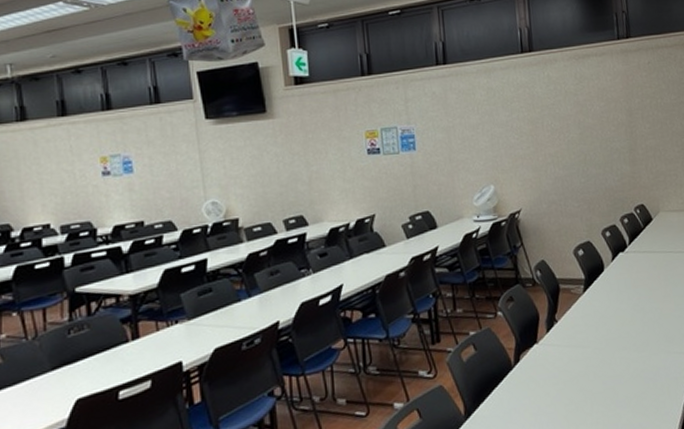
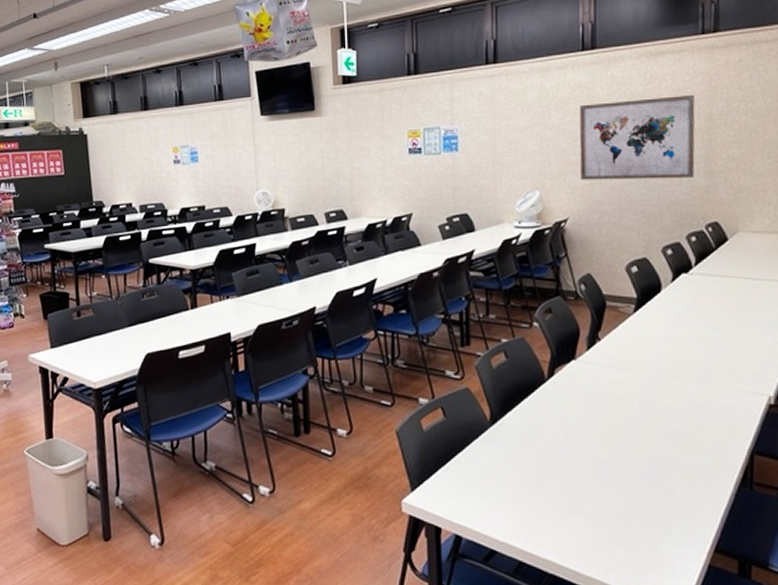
wall art: none [523,93,622,173] -> present [579,95,695,180]

